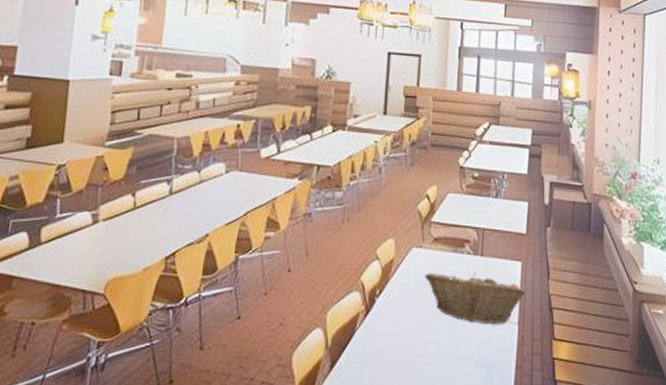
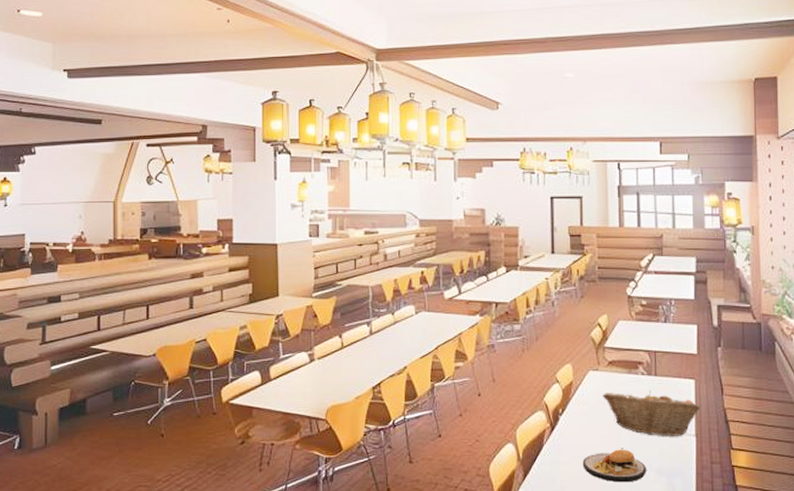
plate: none [396,336,464,376] -> present [582,448,646,483]

